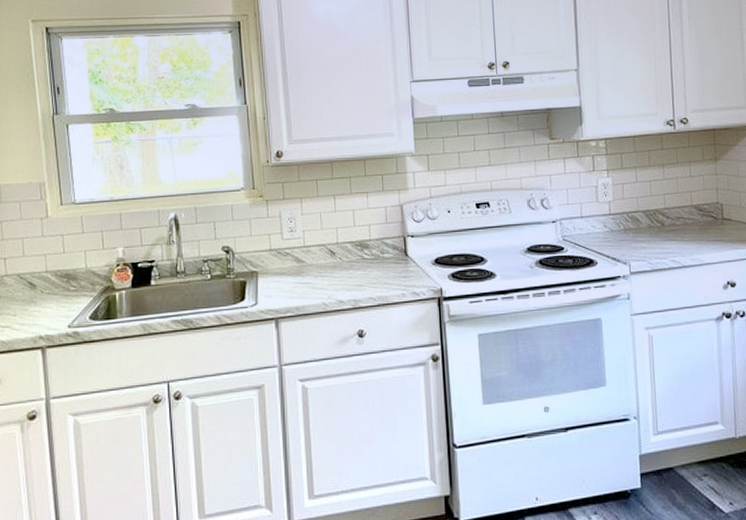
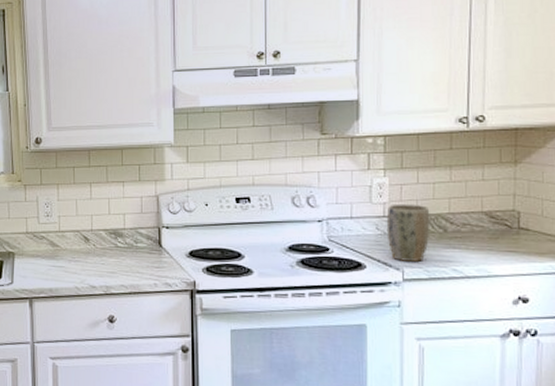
plant pot: none [612,201,650,256] -> present [386,203,430,262]

